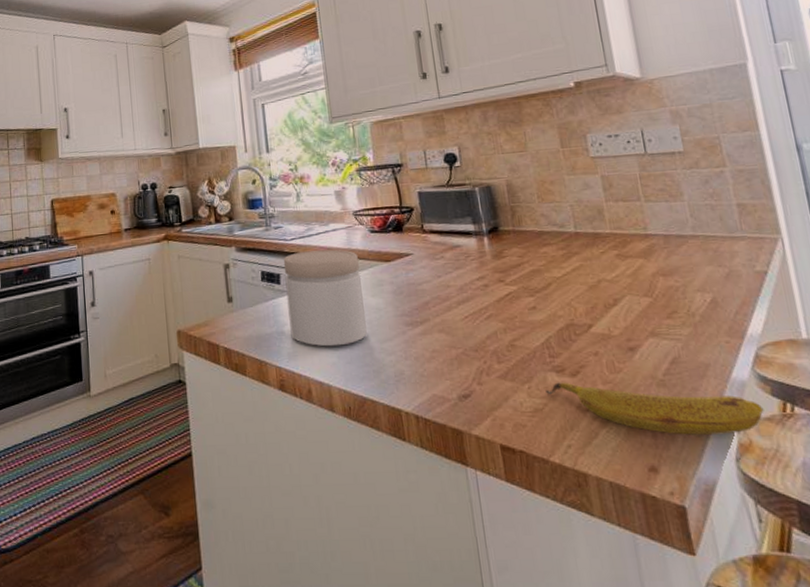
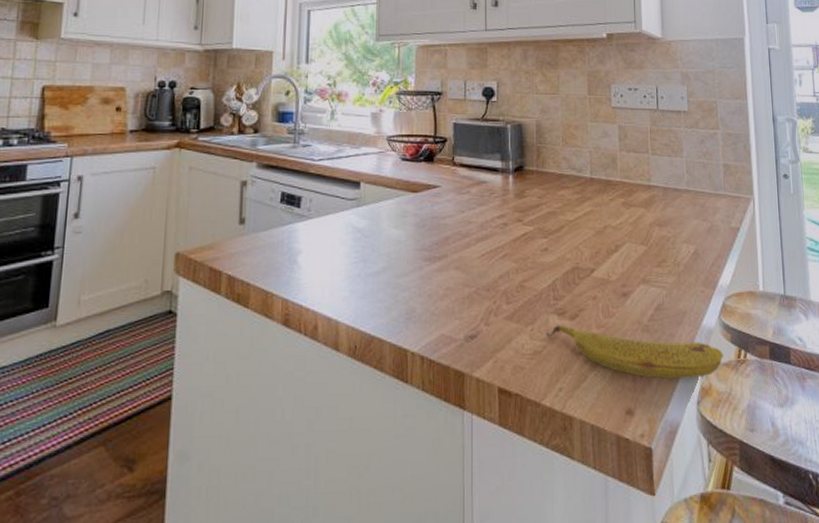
jar: present [283,249,368,347] -> none [304,174,386,279]

